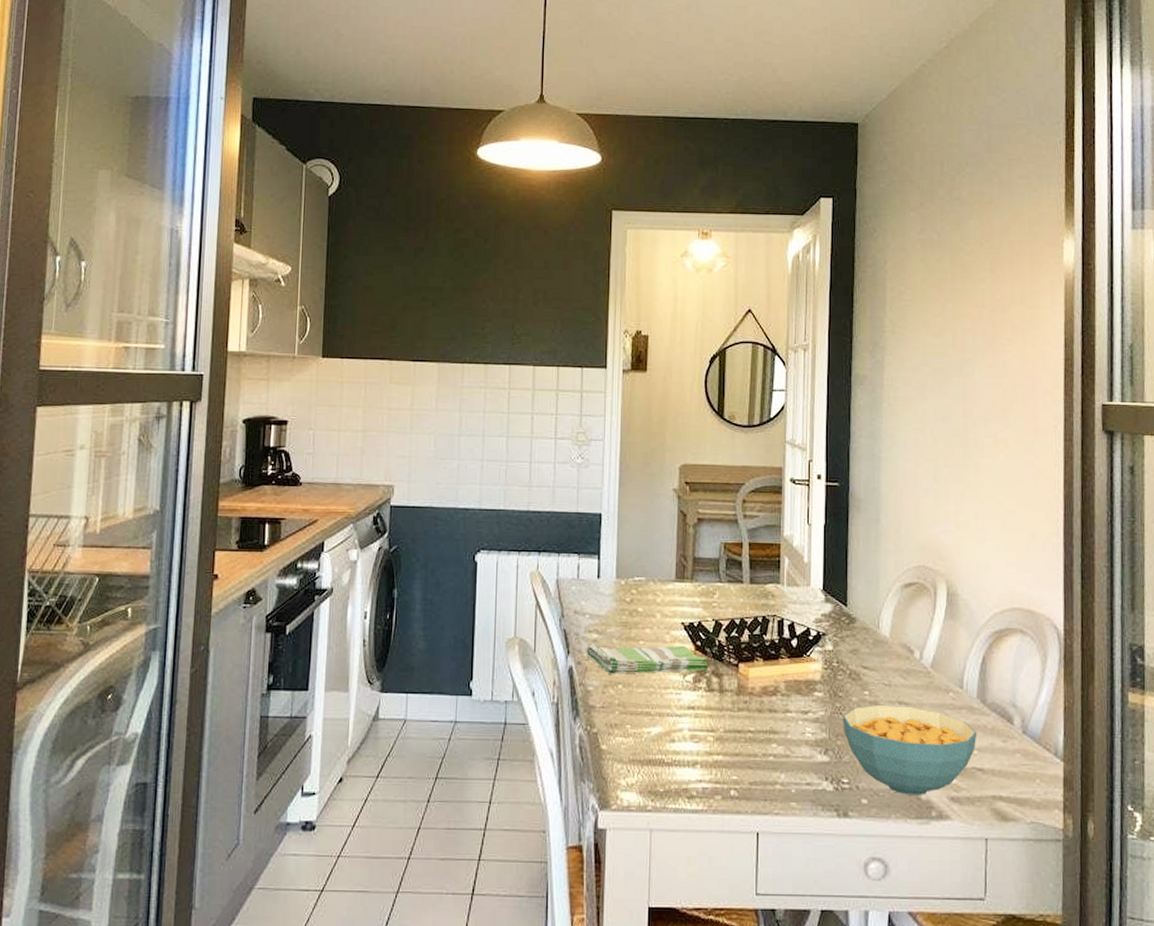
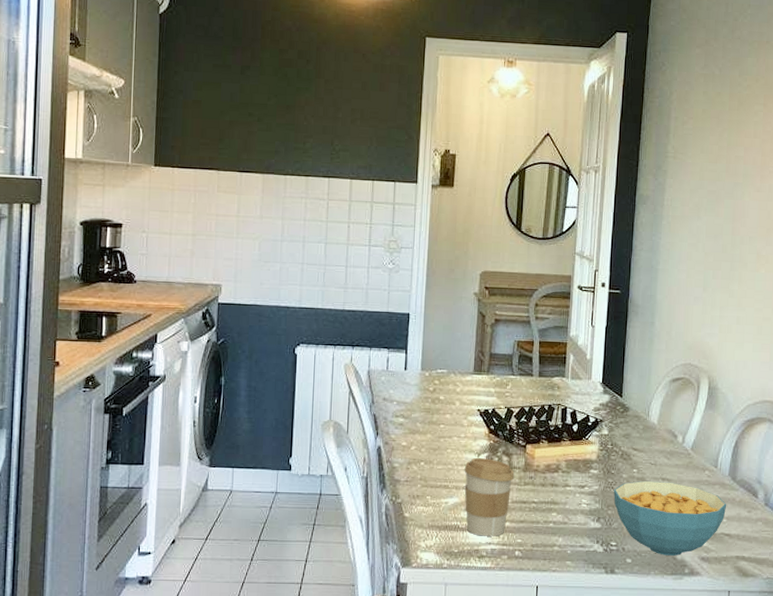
dish towel: present [586,645,708,675] -> none [393,427,500,453]
coffee cup: none [668,679,726,773] -> present [464,458,515,536]

